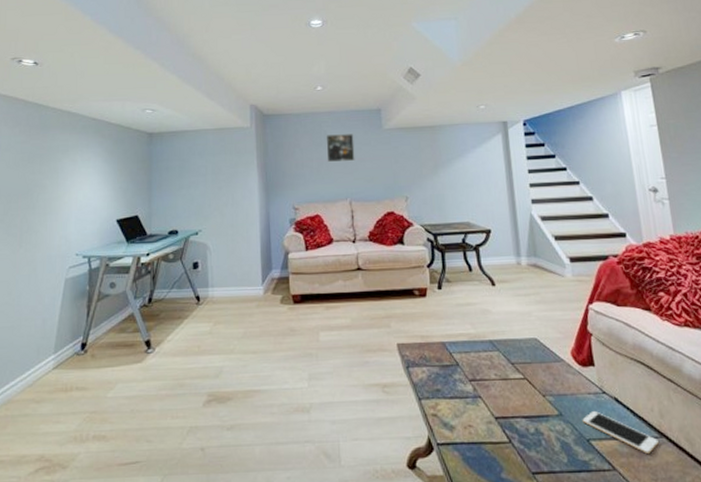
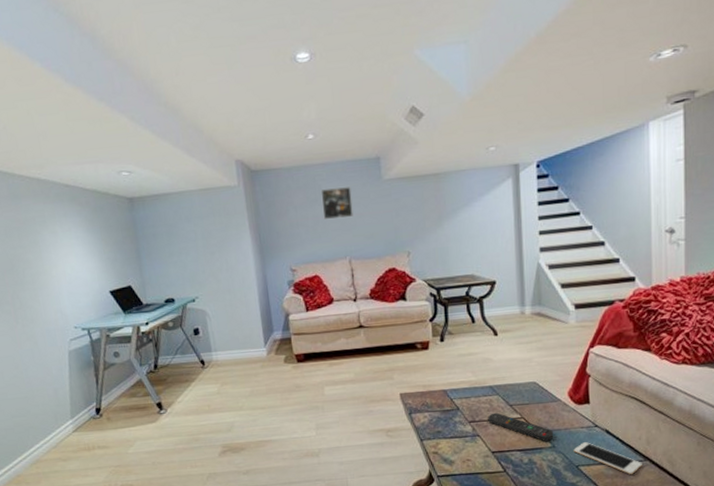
remote control: none [489,371,560,408] -> present [488,412,554,441]

